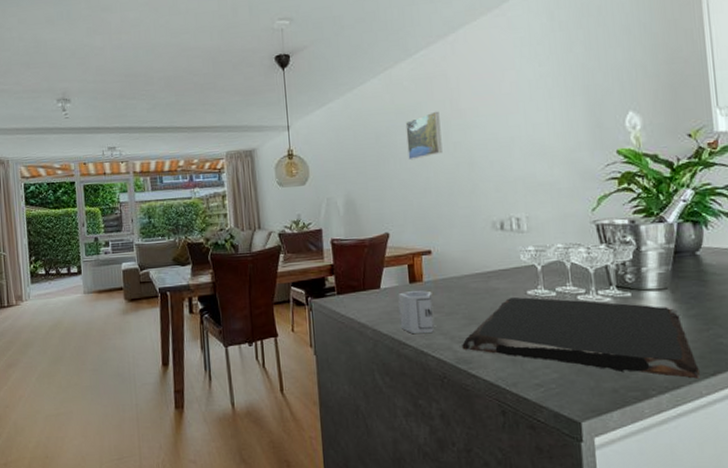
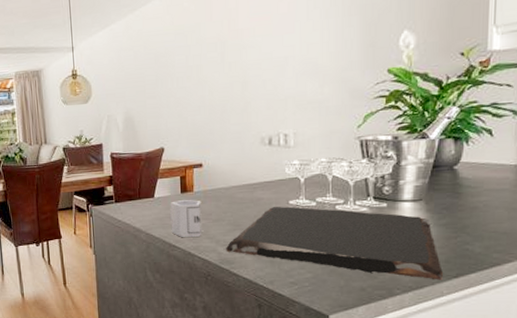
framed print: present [405,111,443,161] -> none [184,31,218,80]

